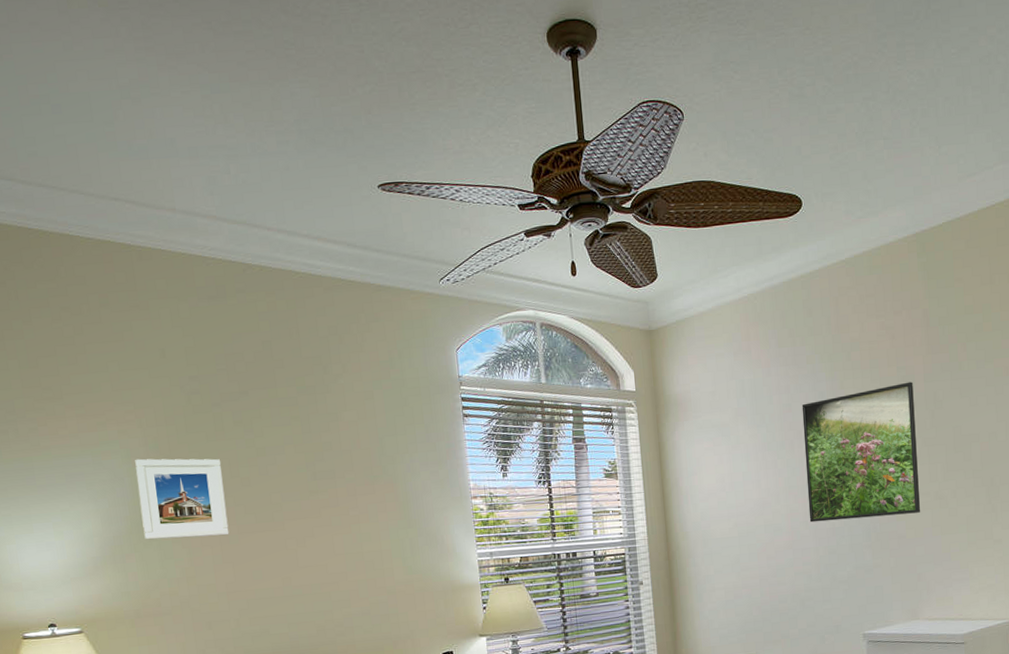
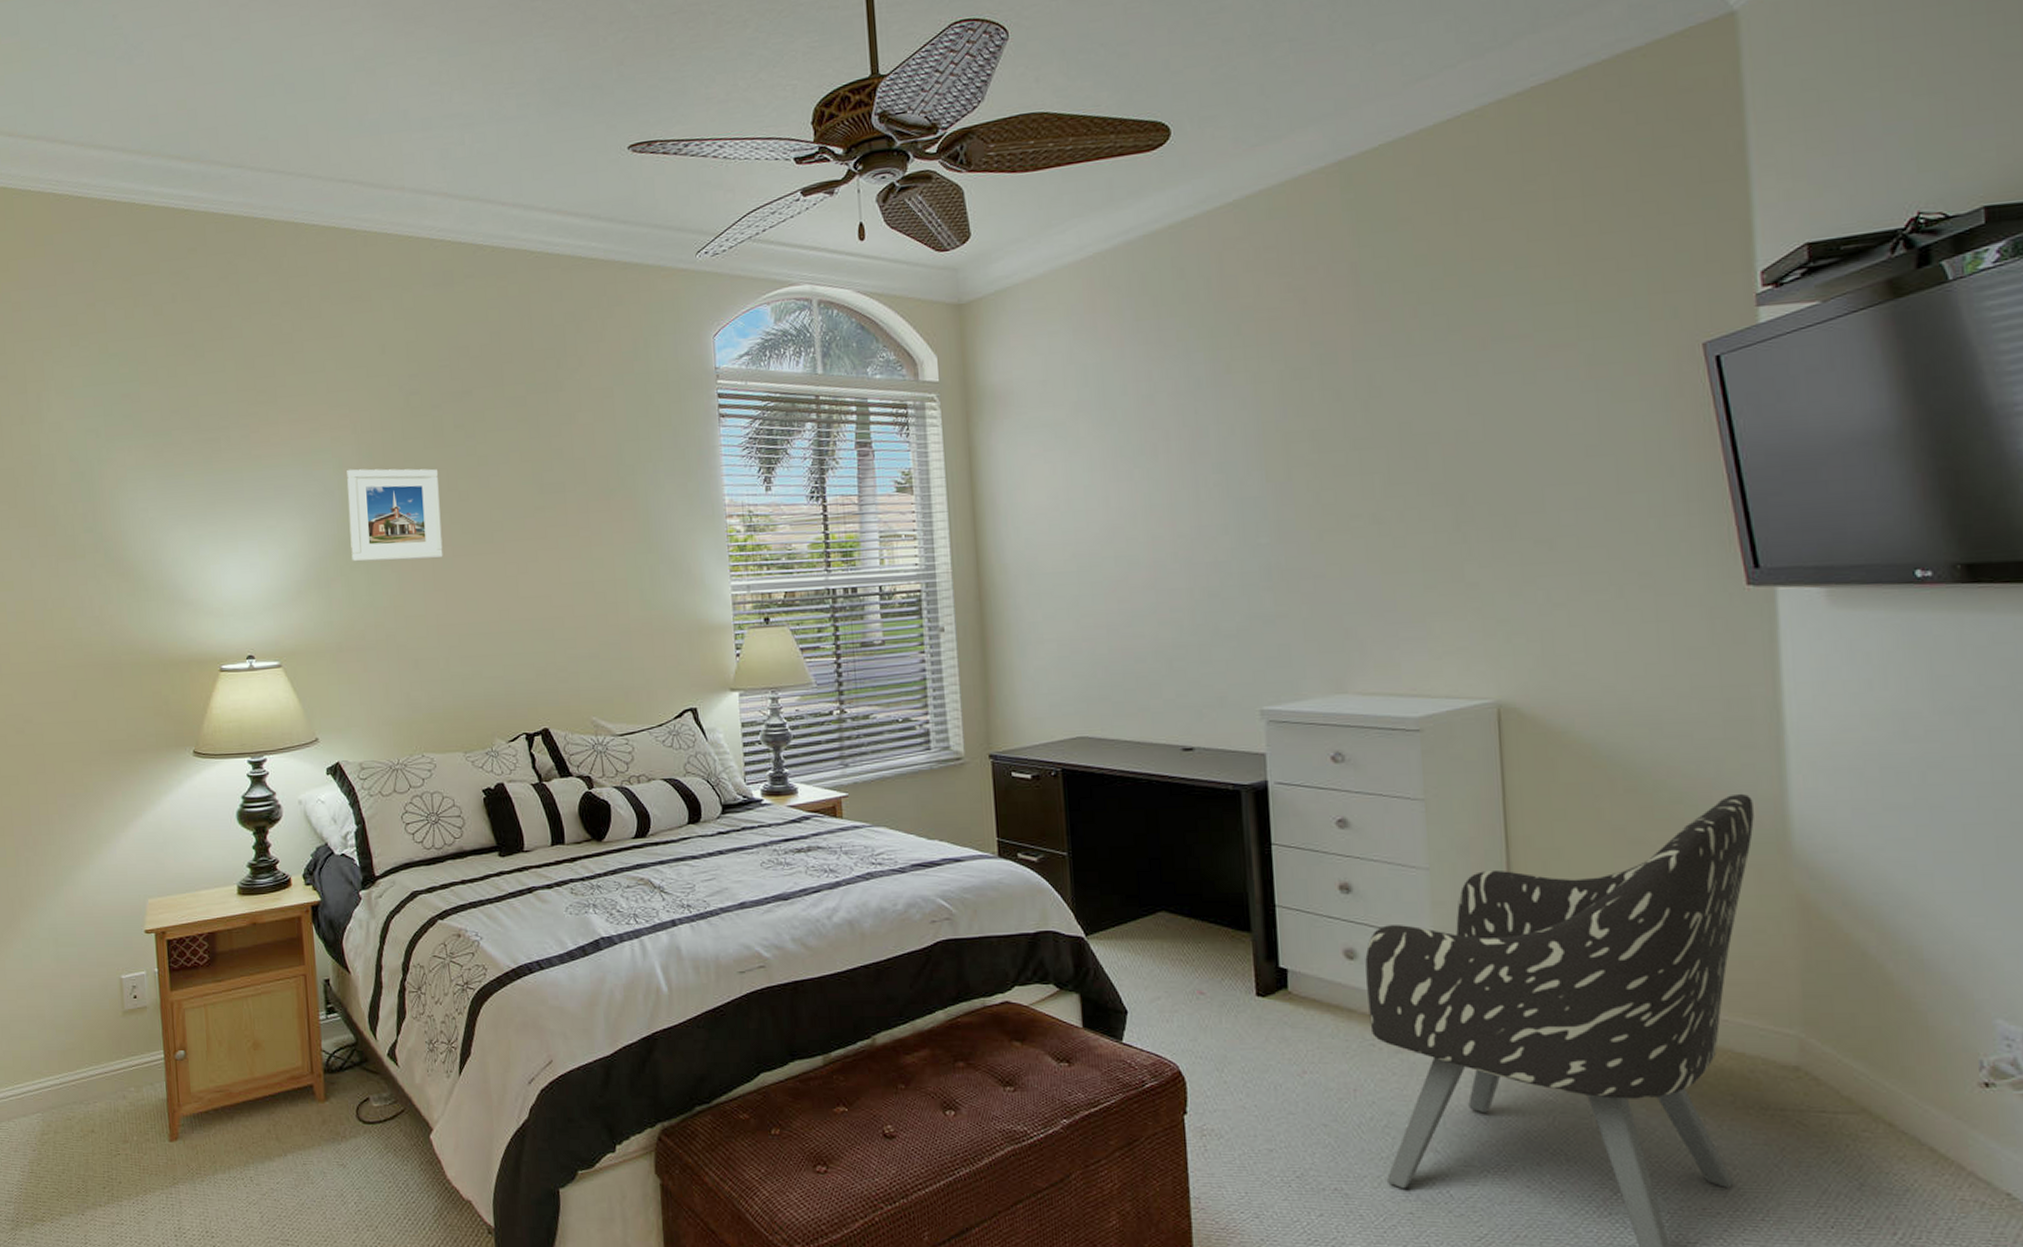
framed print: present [801,381,920,523] -> none [1169,361,1348,554]

